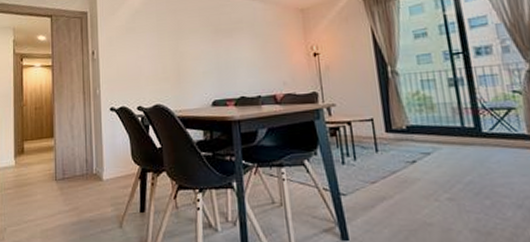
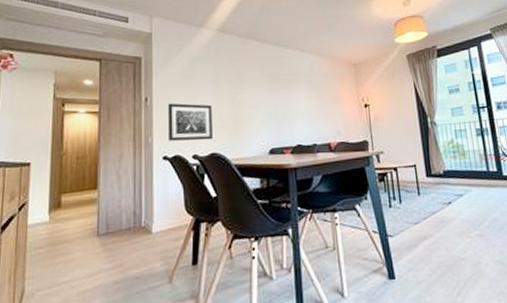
wall art: none [112,55,157,93] -> present [167,103,214,141]

